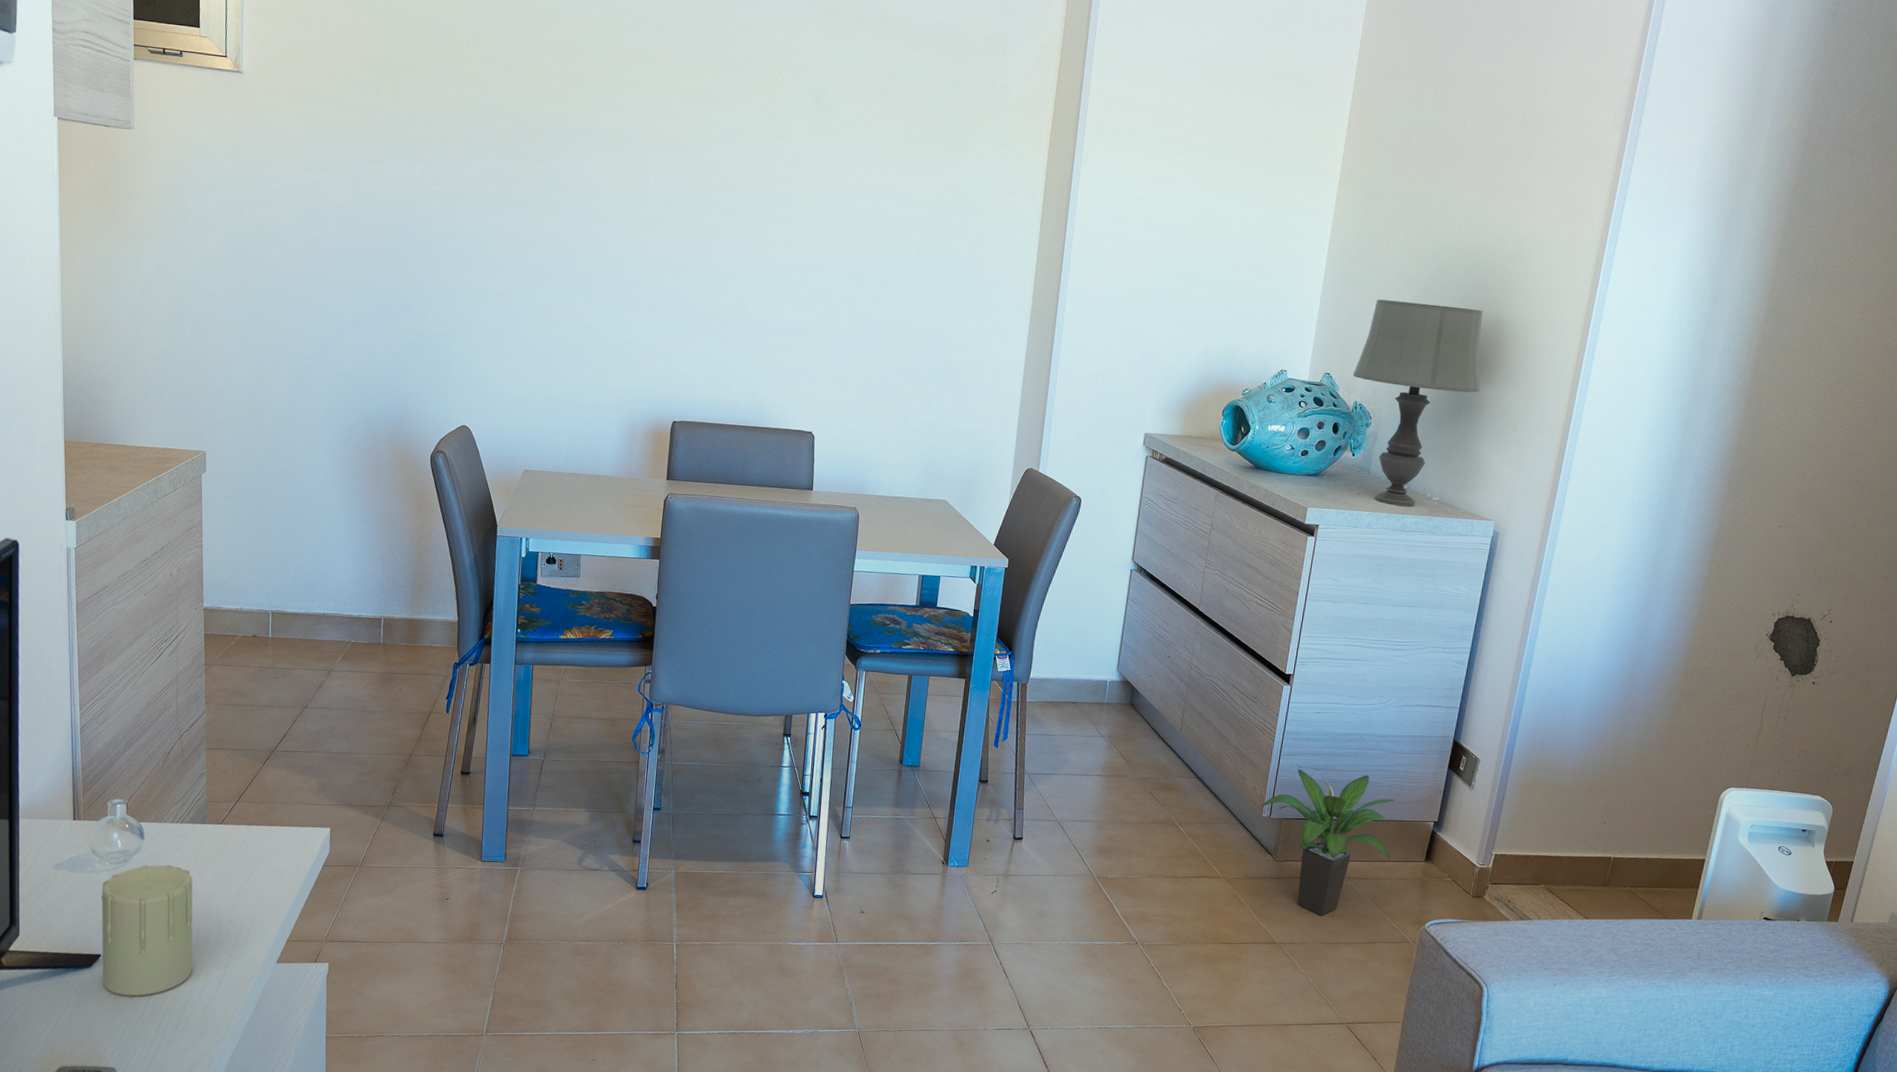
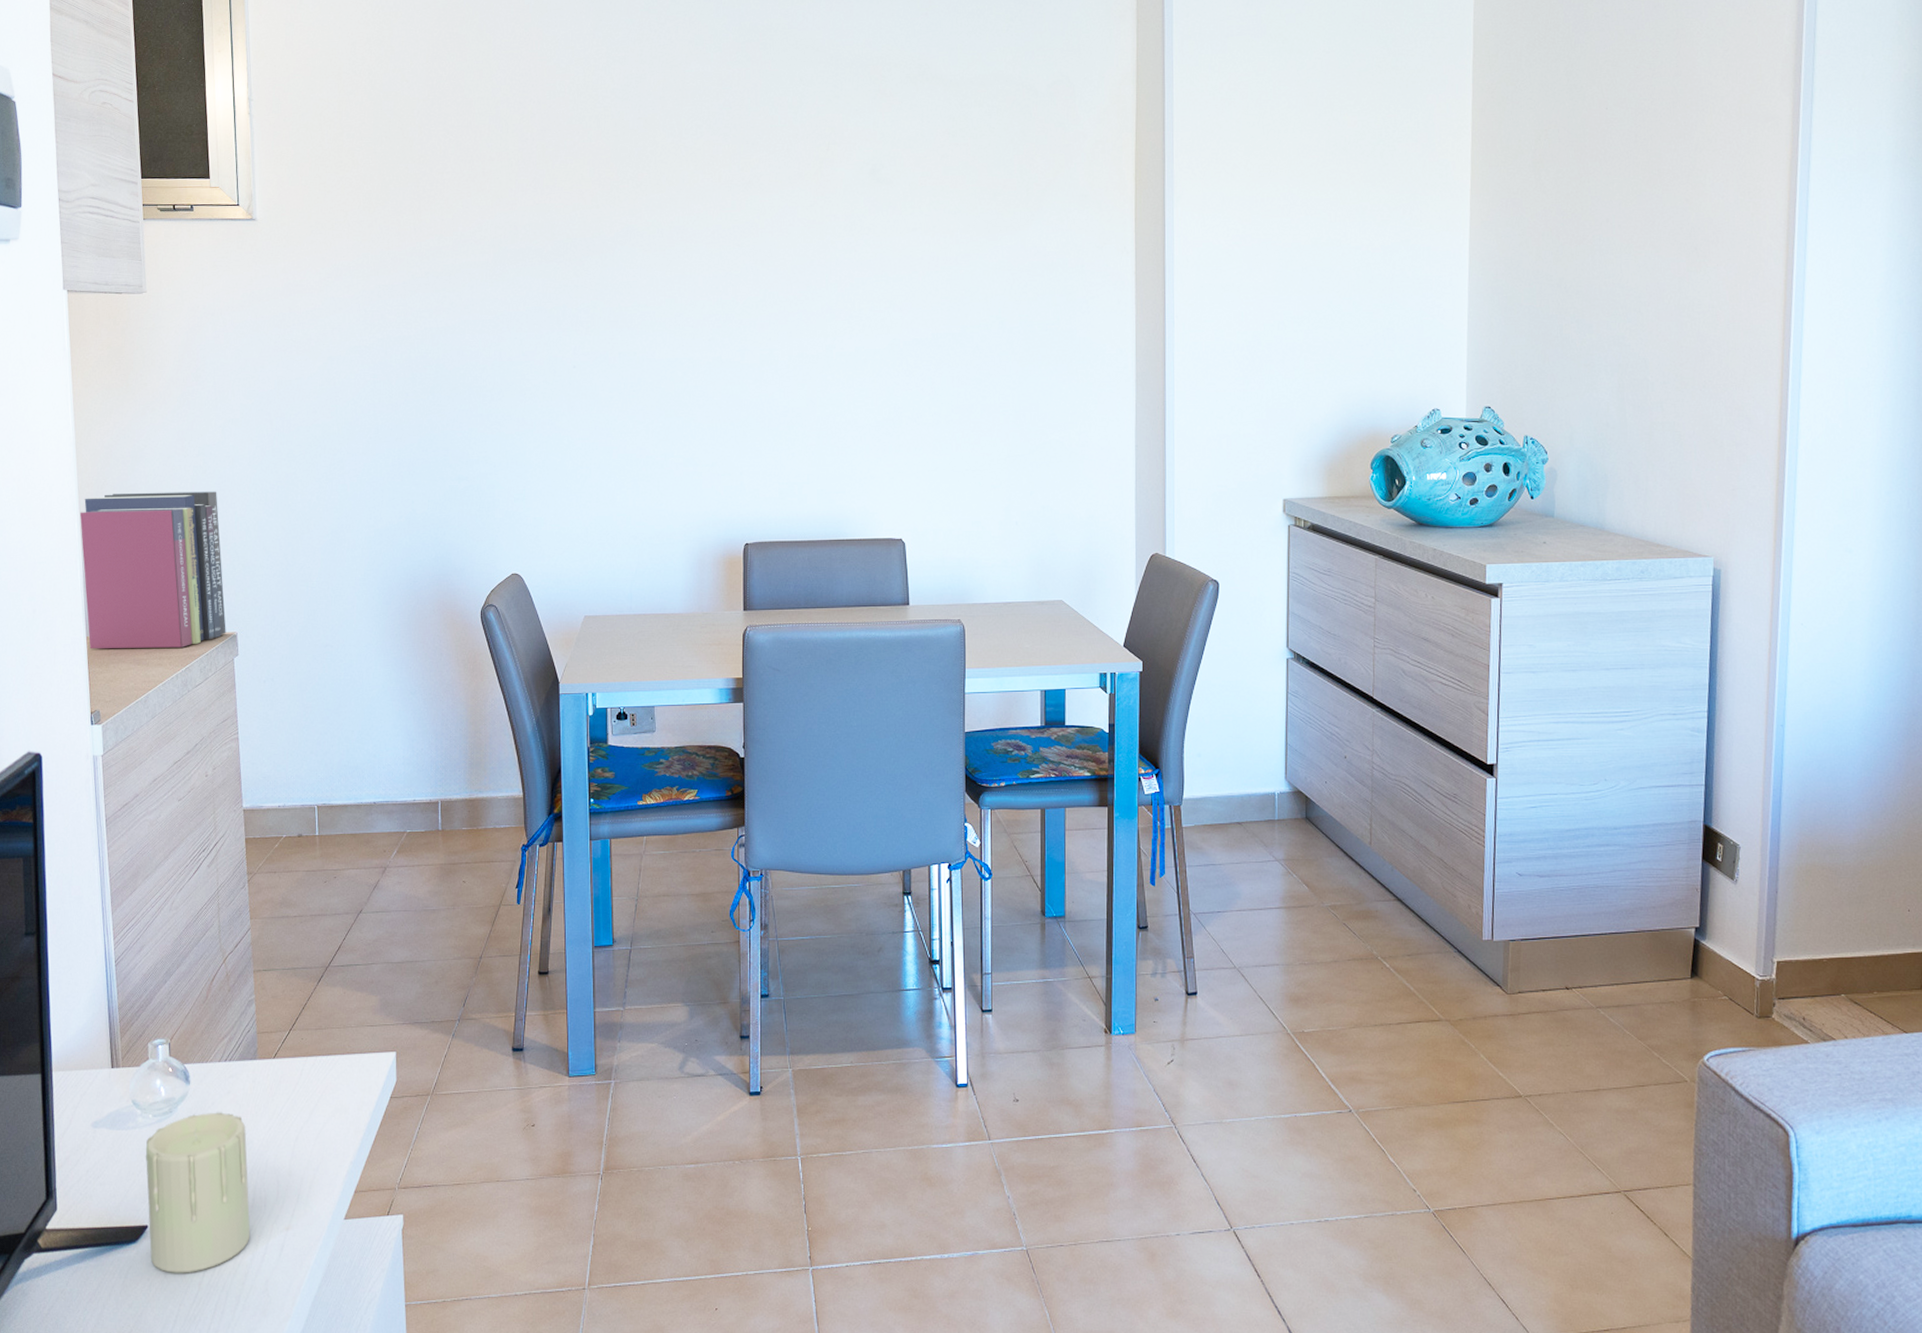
books: none [62,312,196,460] -> present [79,491,226,649]
potted plant: present [1261,769,1395,916] -> none [1480,878,1648,1058]
table lamp: present [1352,299,1483,507] -> none [1517,314,1673,552]

